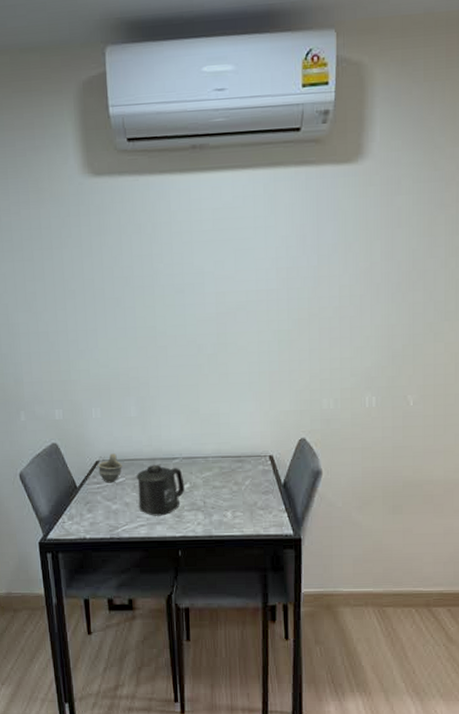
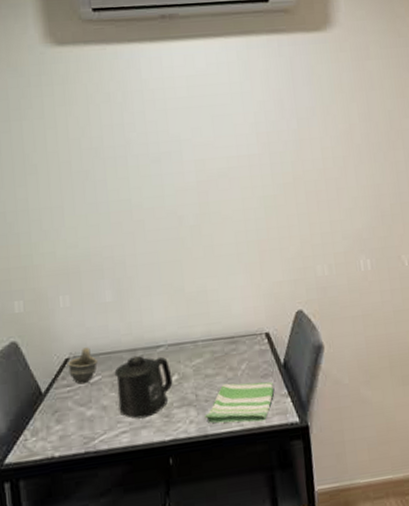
dish towel: none [210,495,273,530] -> present [204,381,274,424]

